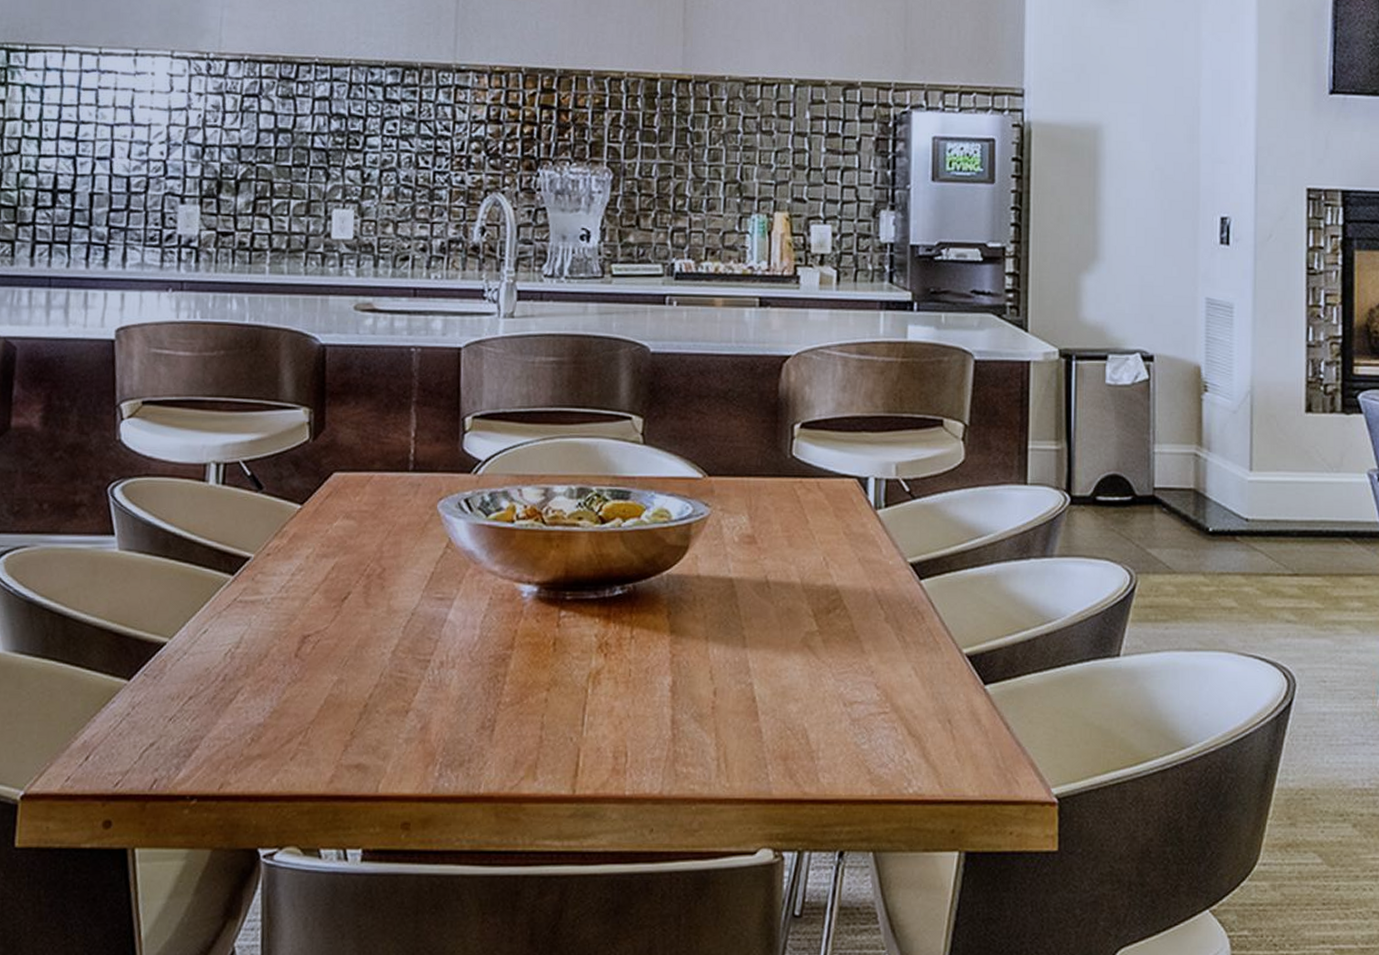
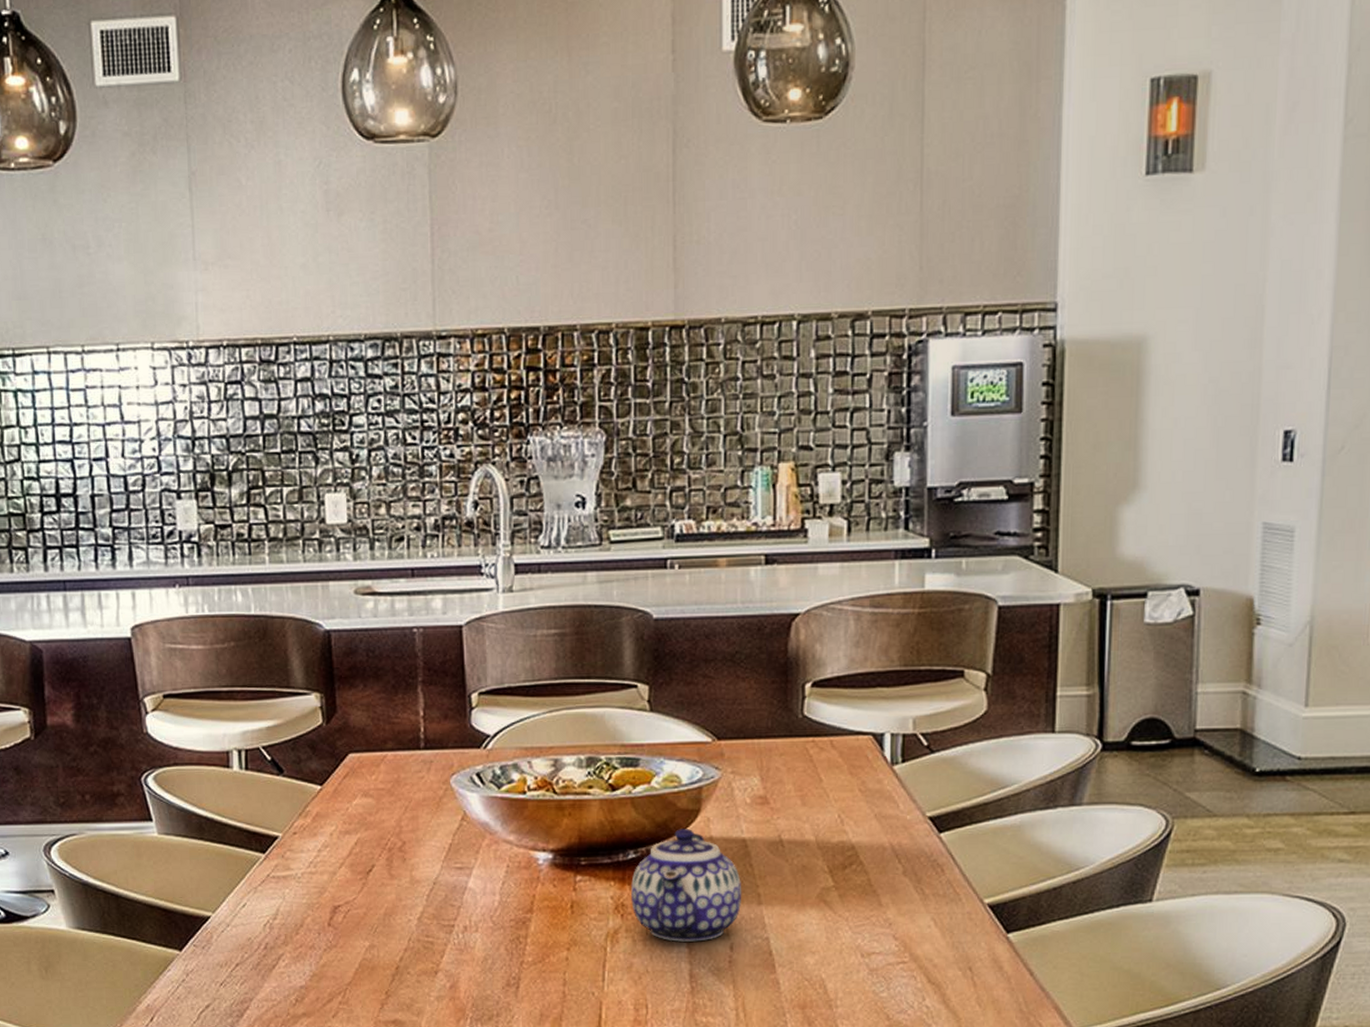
teapot: none [615,565,728,685] -> present [631,829,742,942]

